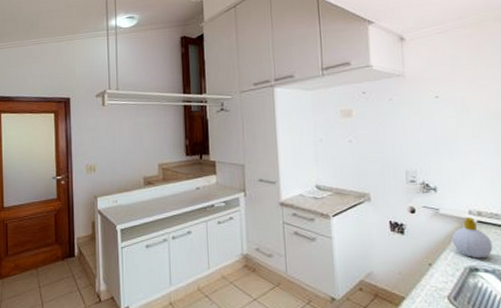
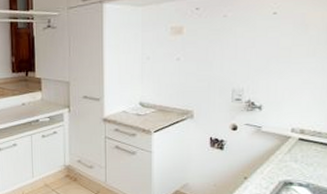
soap bottle: present [451,217,493,259] -> none [270,135,311,174]

